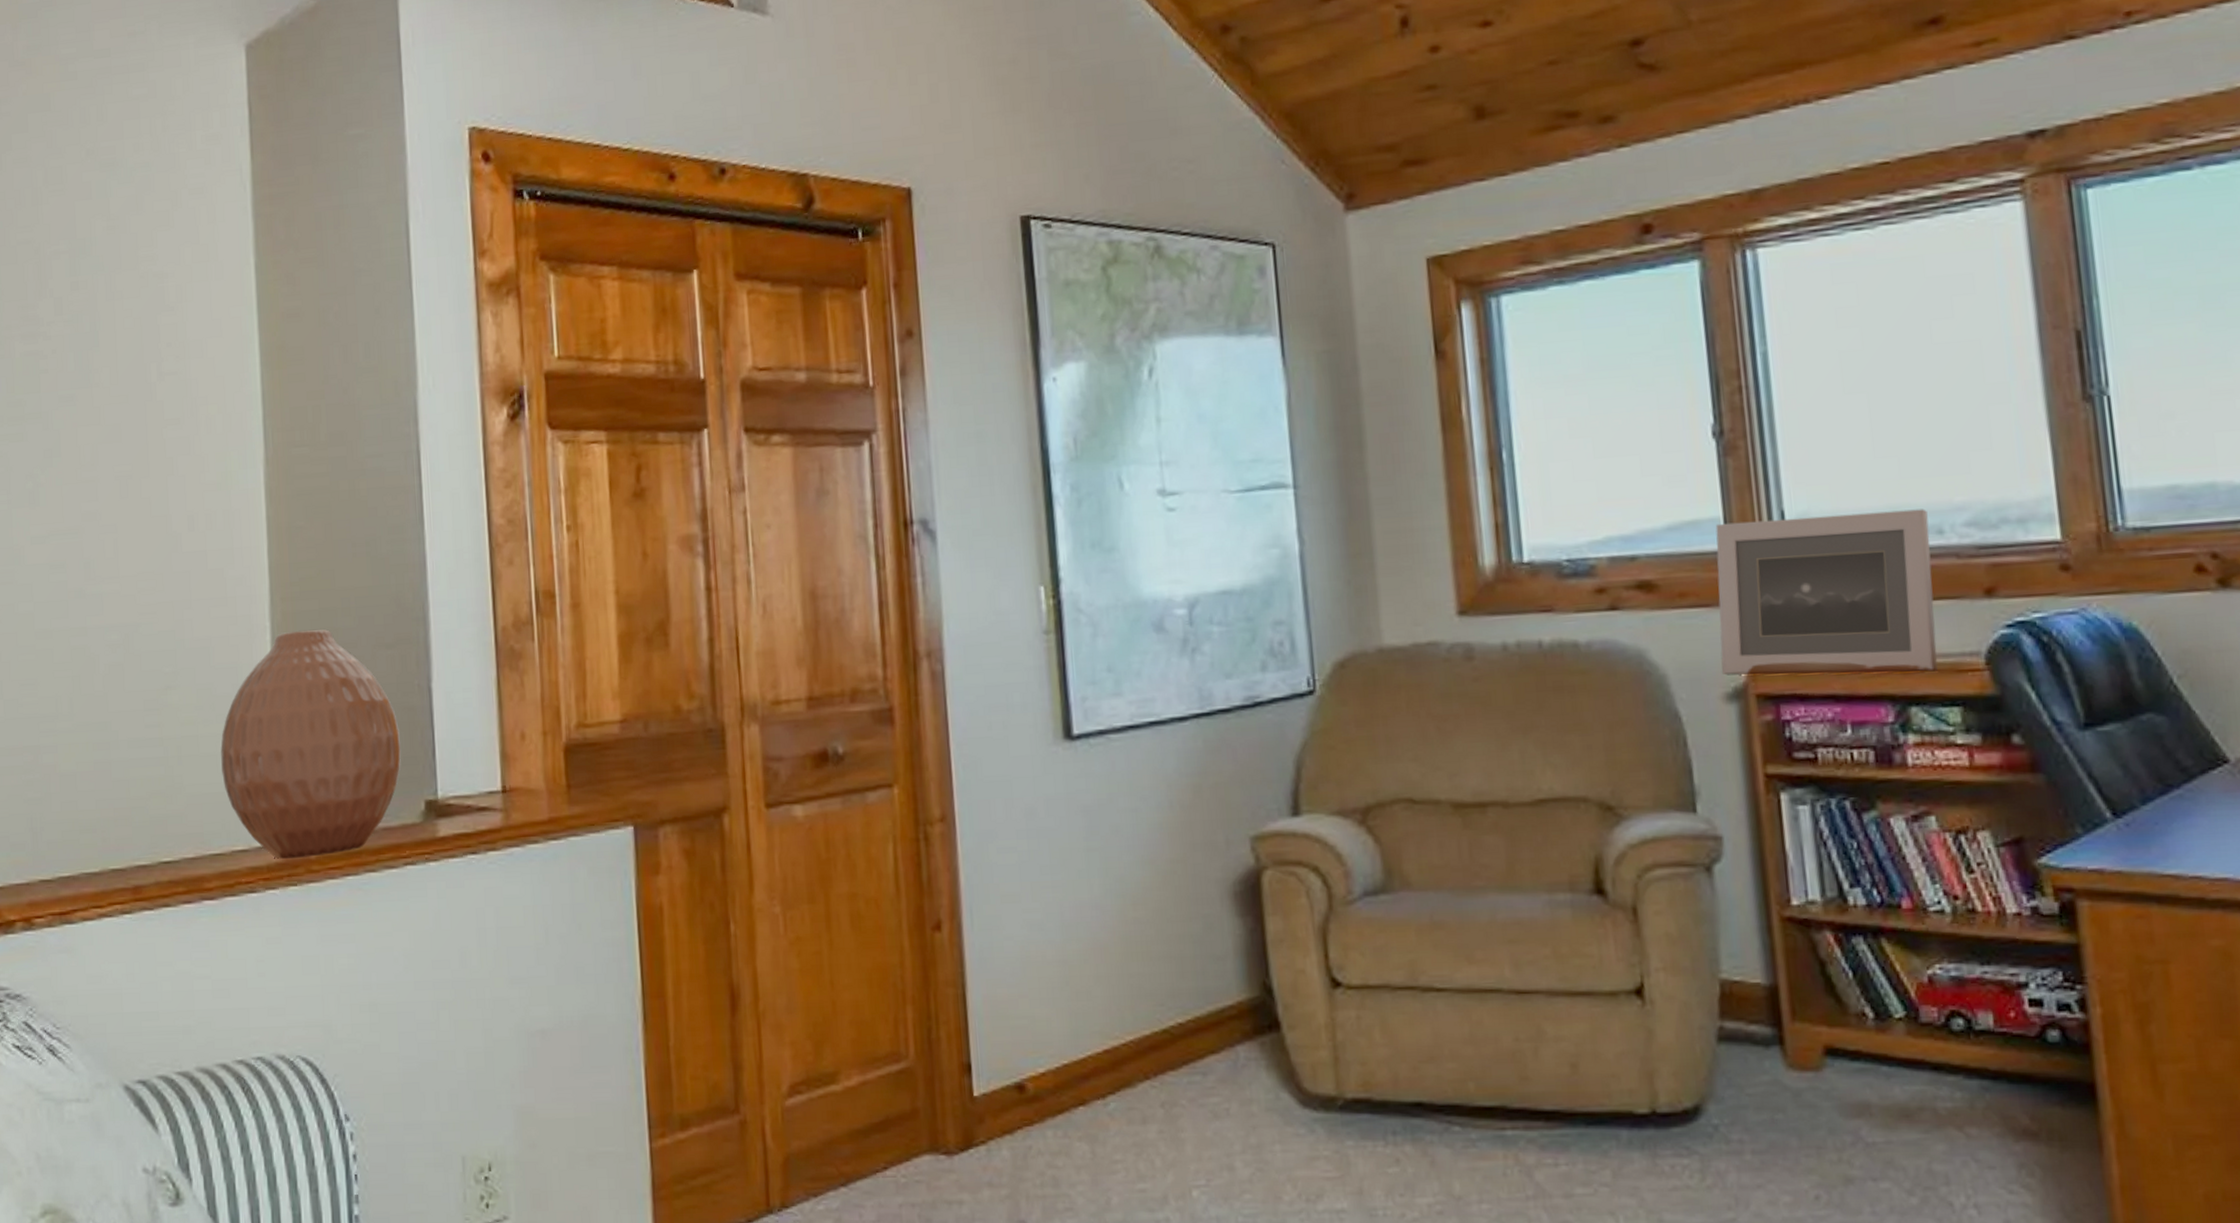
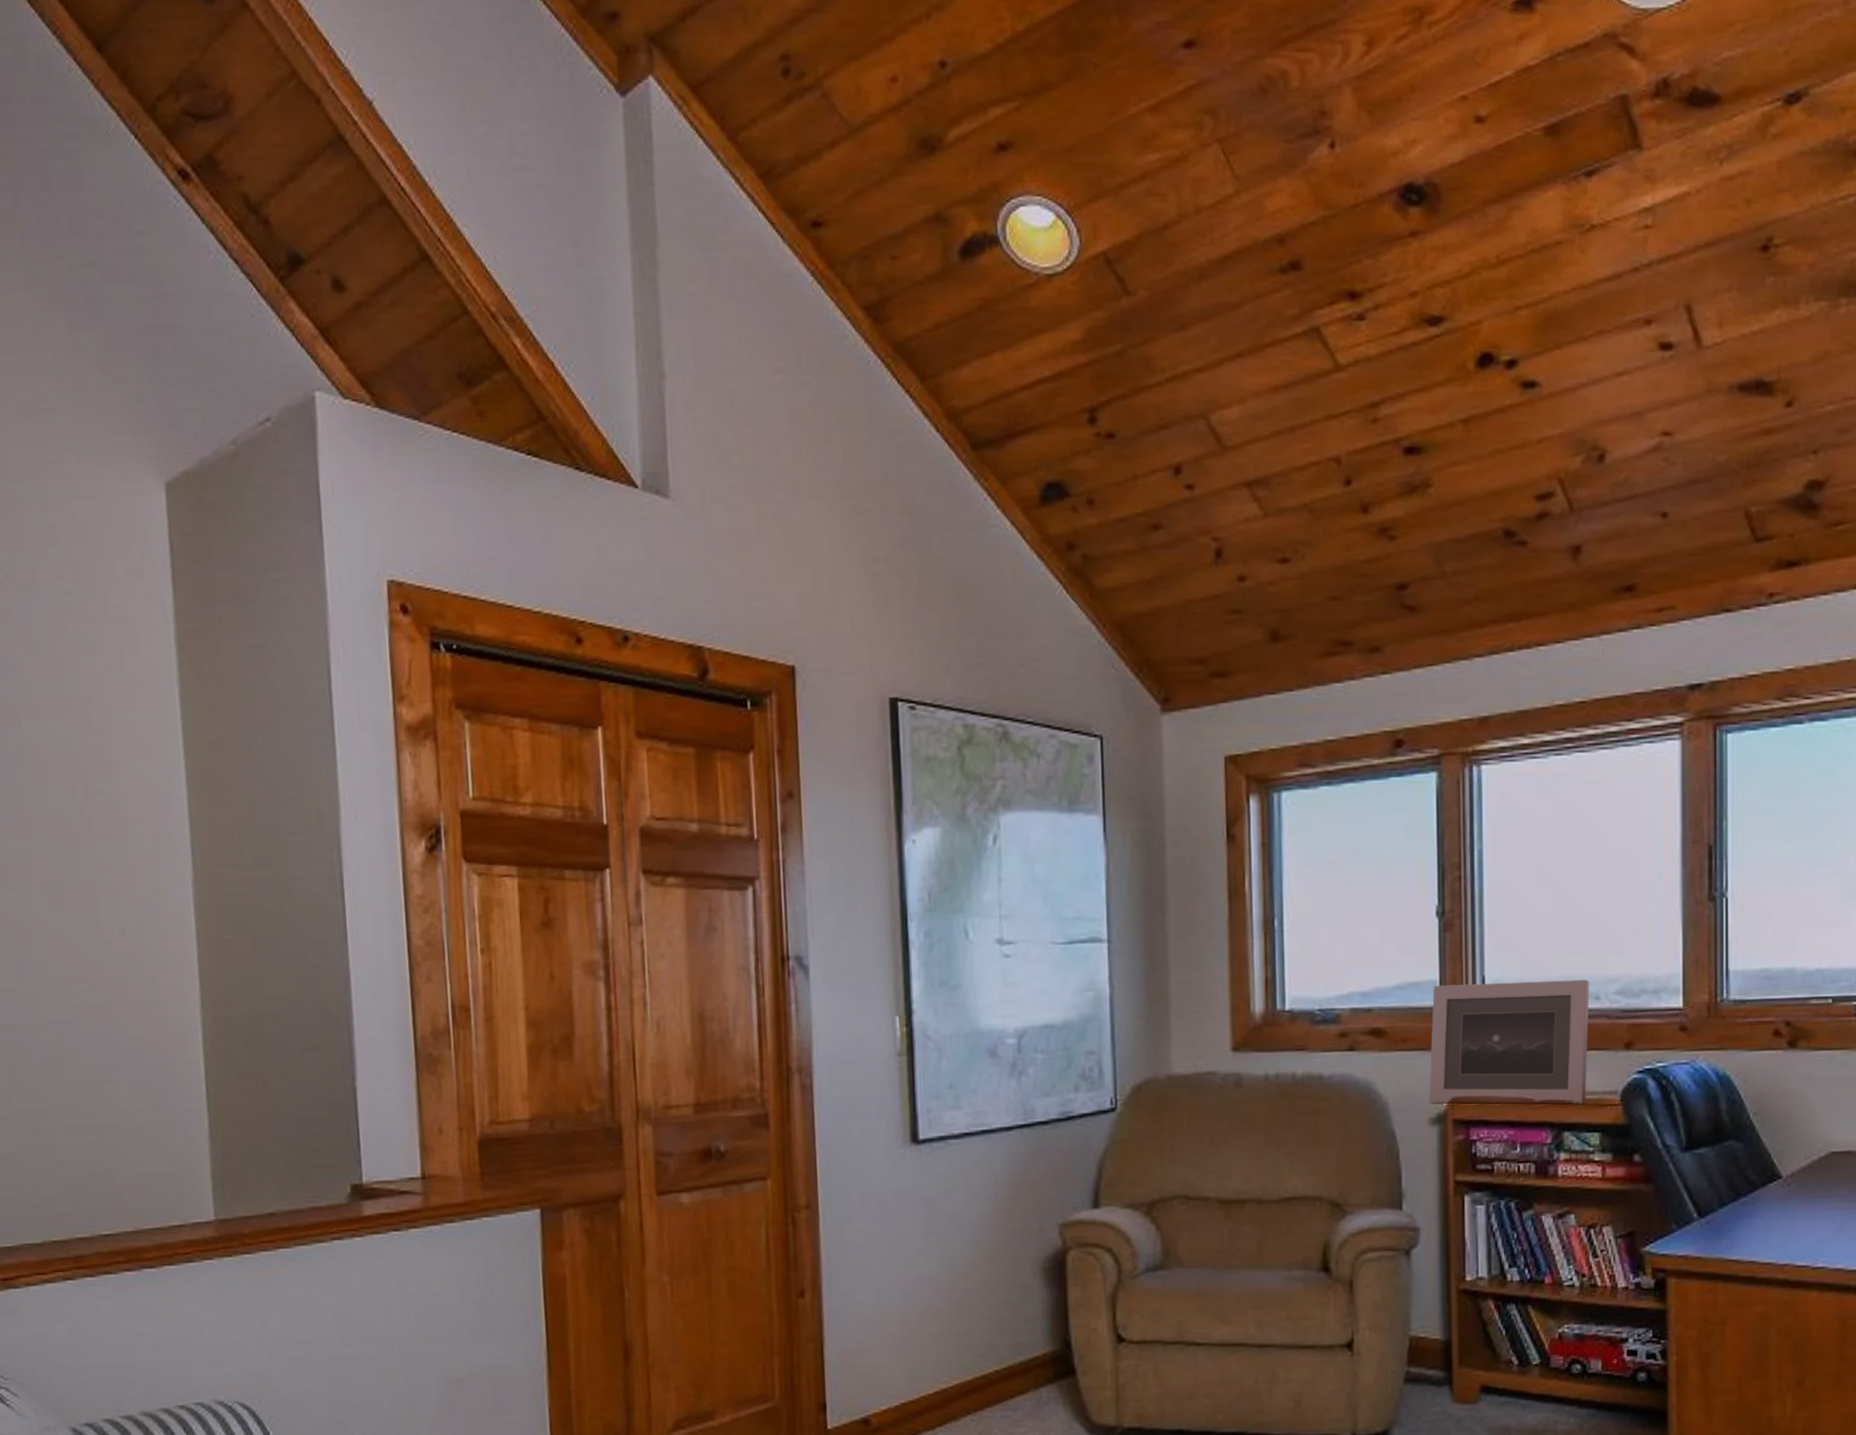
vase: present [220,628,402,860] -> none [156,1032,329,1234]

